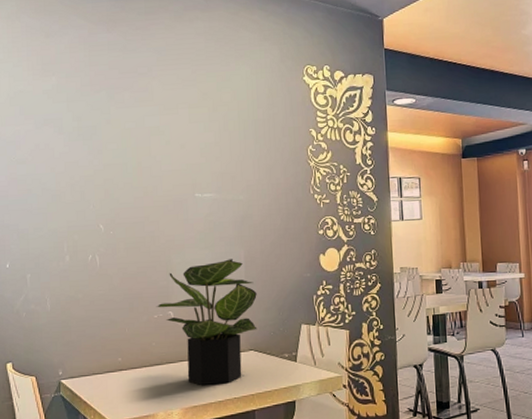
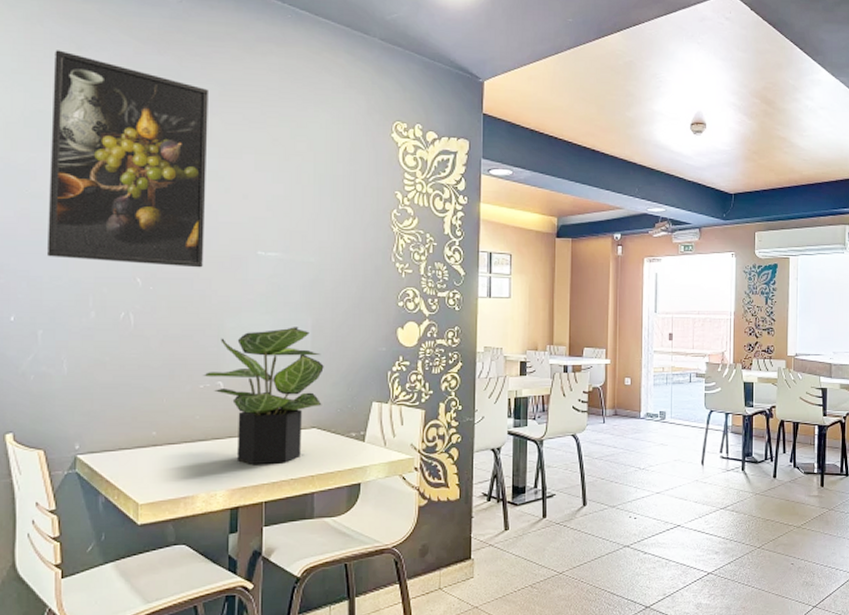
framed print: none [29,39,152,213] -> present [46,50,210,268]

